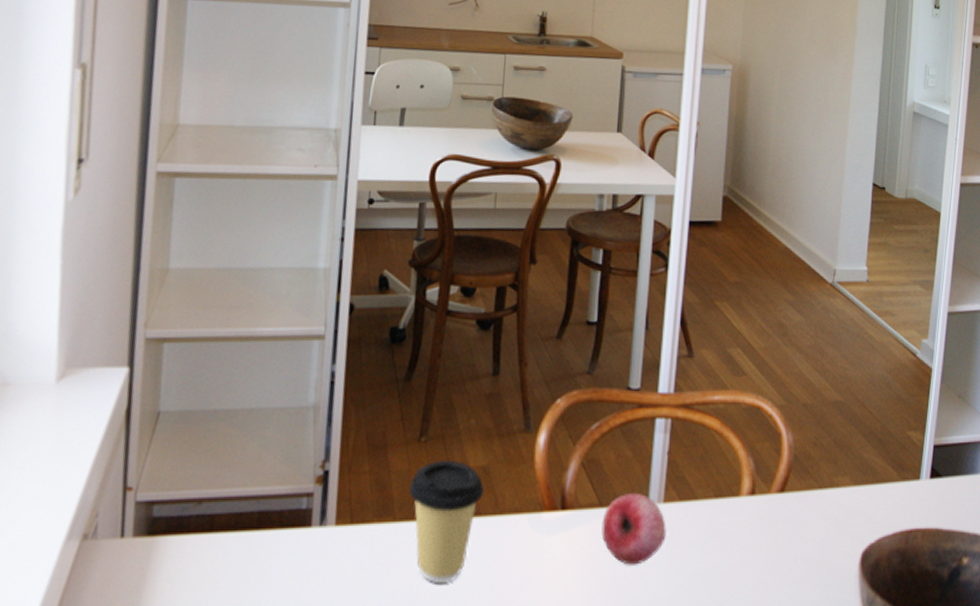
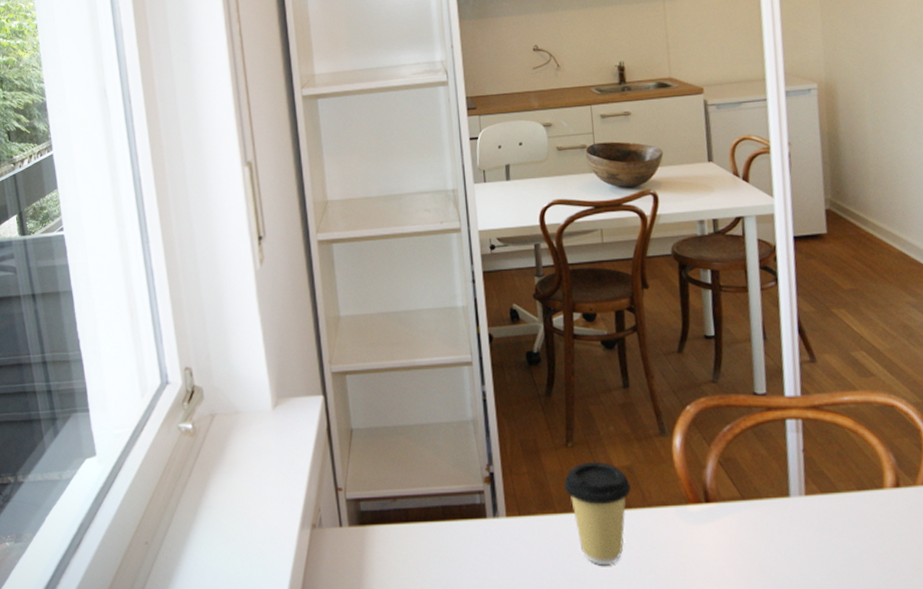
fruit: present [601,492,666,565] -> none [746,486,812,551]

